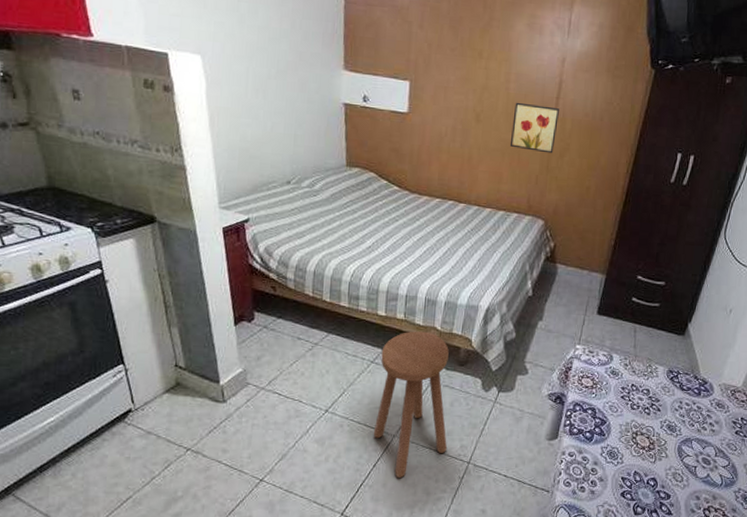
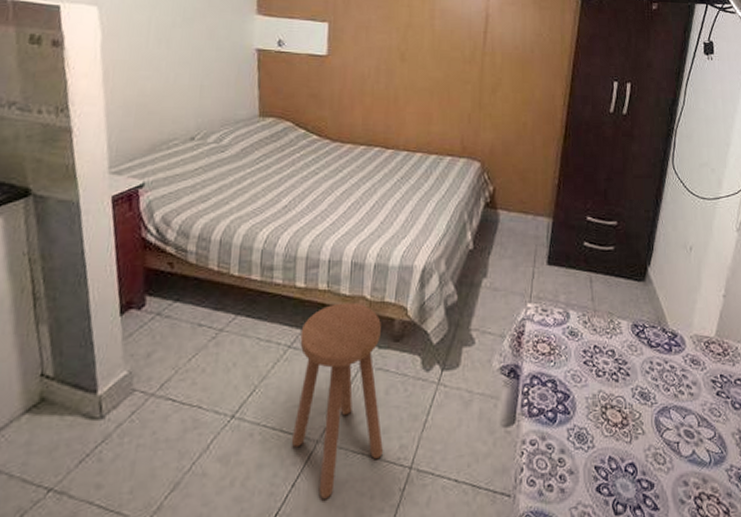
wall art: present [509,102,559,154] -> none [438,38,488,90]

